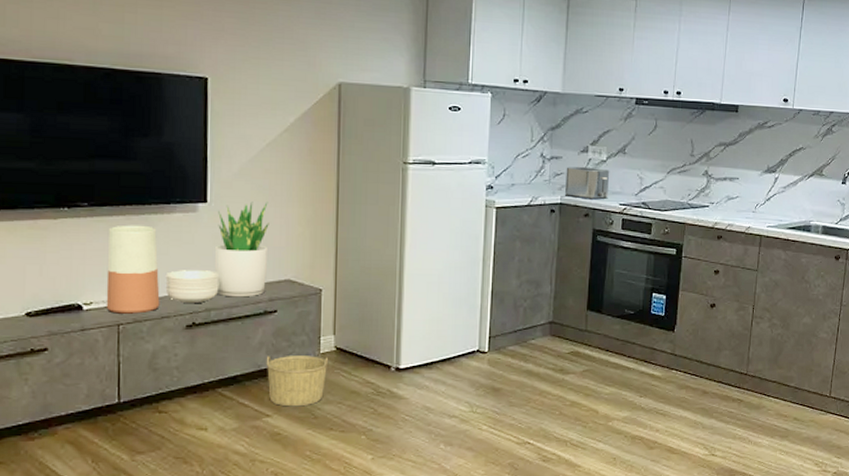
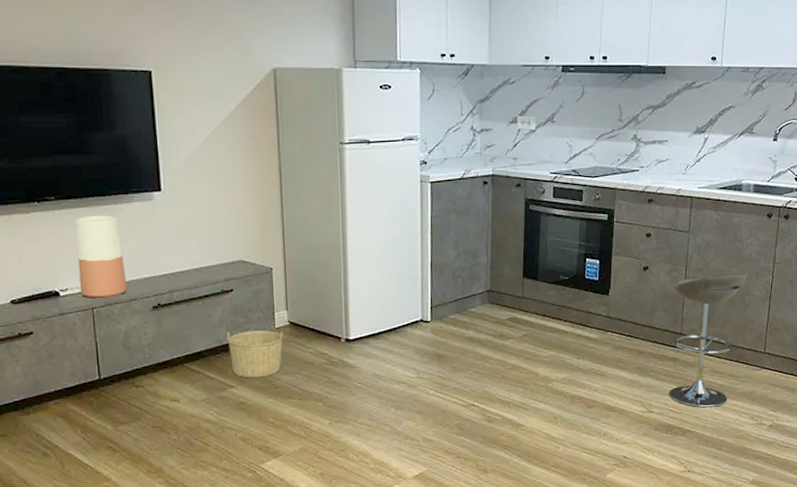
bowl: present [165,270,220,304] -> none [130,255,179,287]
planter: present [214,201,269,297] -> none [171,187,221,279]
toaster: present [565,166,610,200] -> none [496,137,540,170]
bar stool: none [733,316,813,452] -> present [669,275,746,408]

